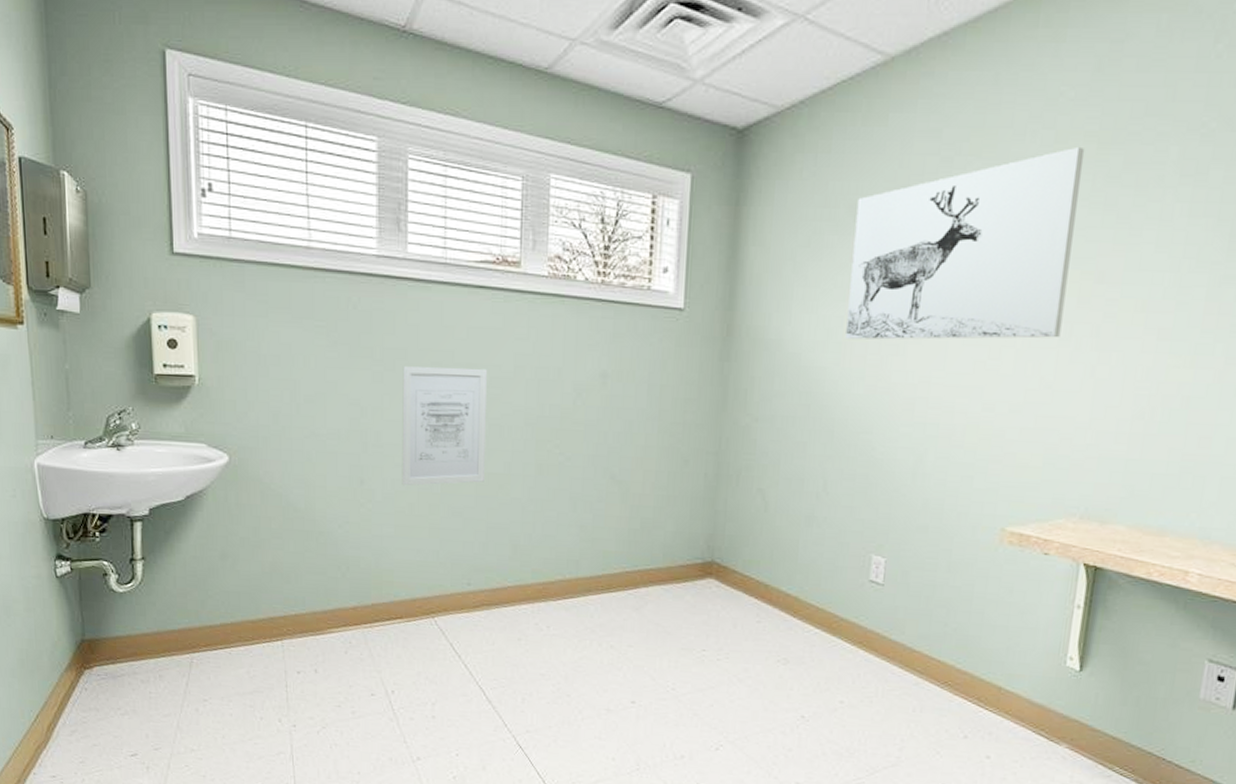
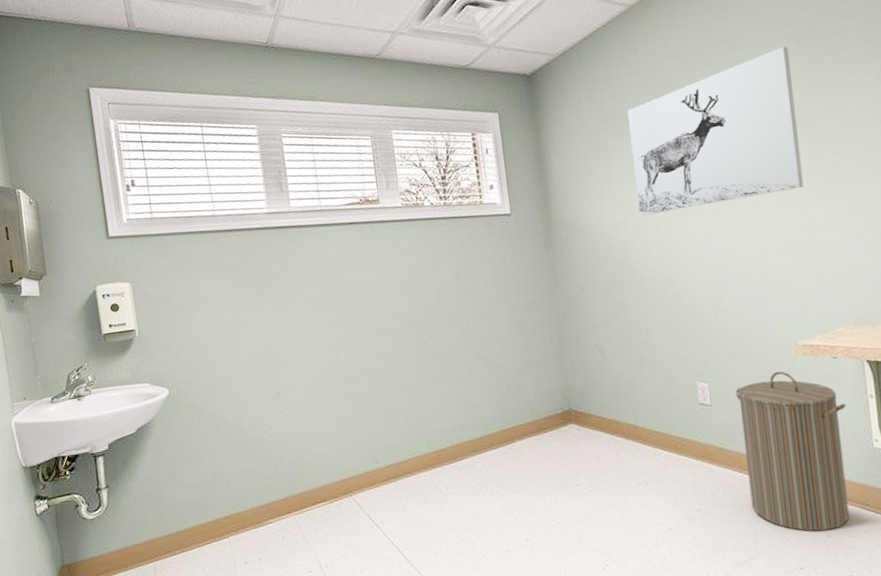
wall art: present [402,366,488,486] -> none [299,285,376,391]
laundry hamper: none [905,558,1046,751] -> present [735,371,850,532]

